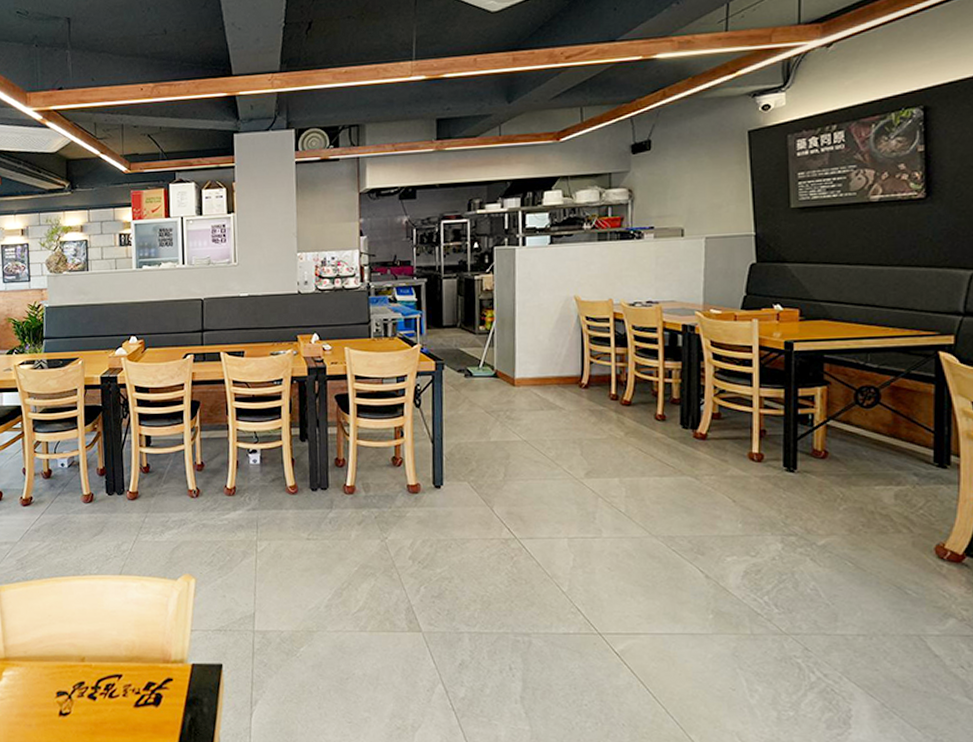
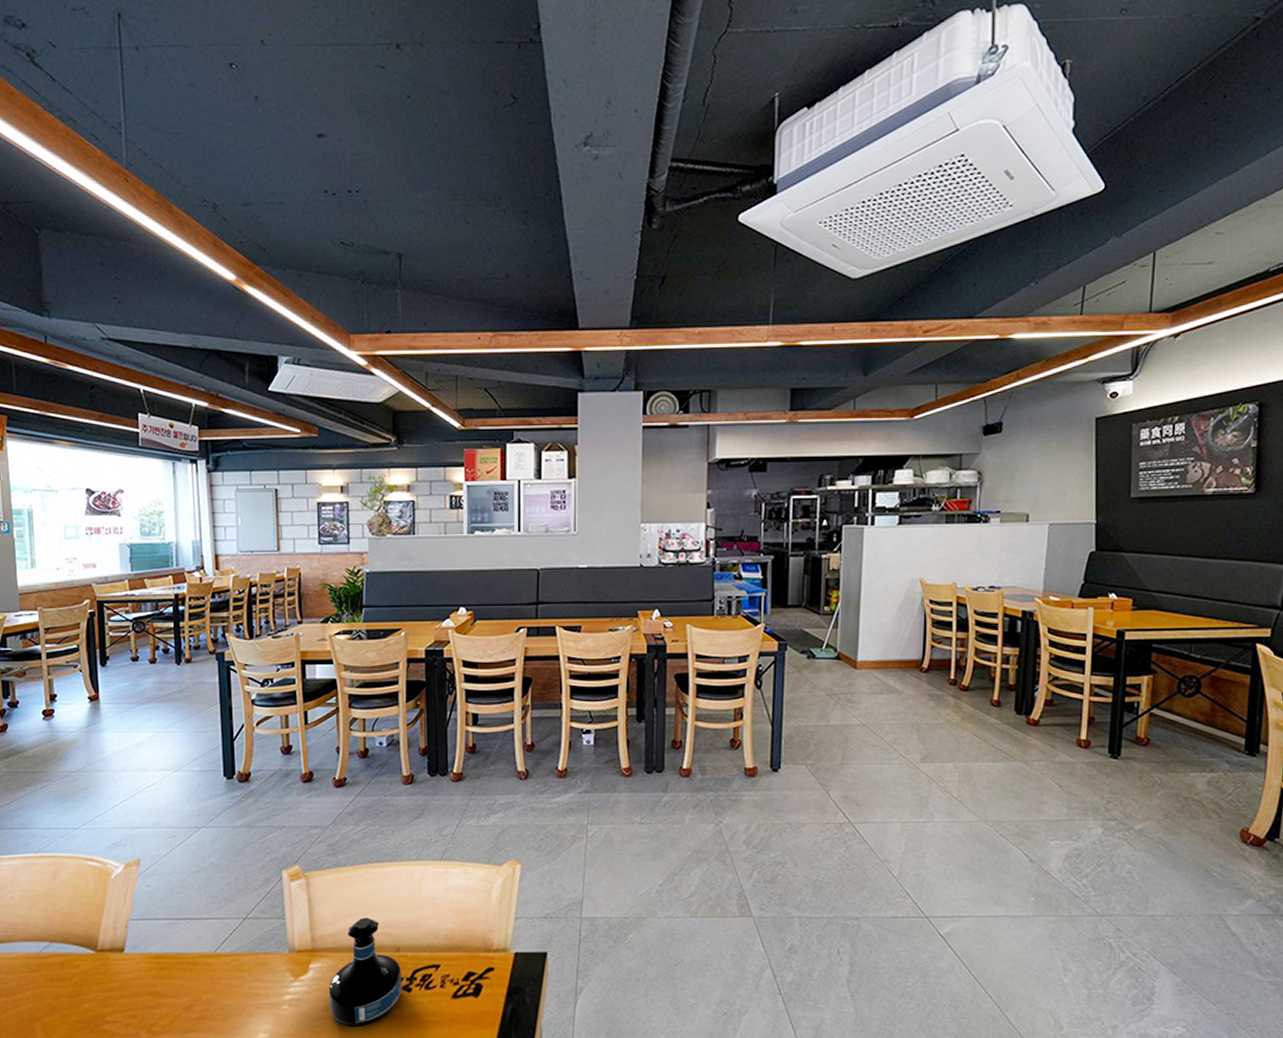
tequila bottle: none [20,628,87,733] -> present [328,917,402,1027]

